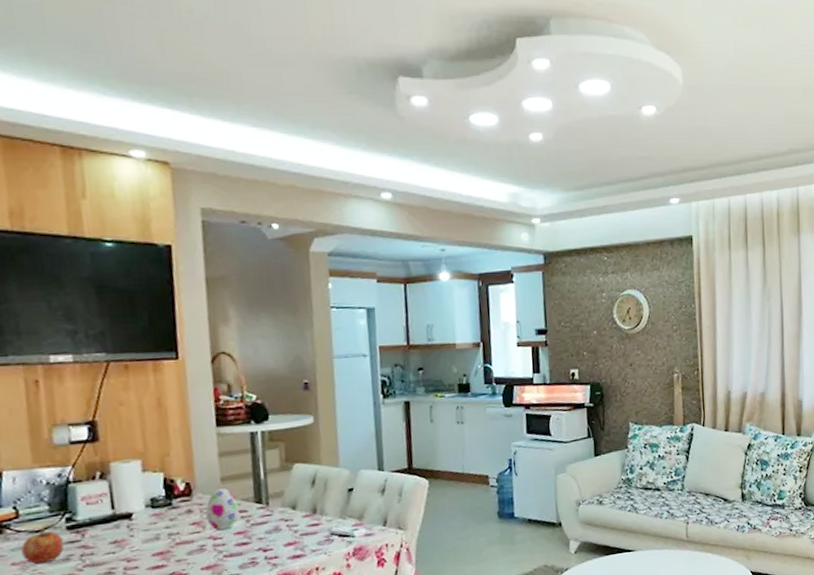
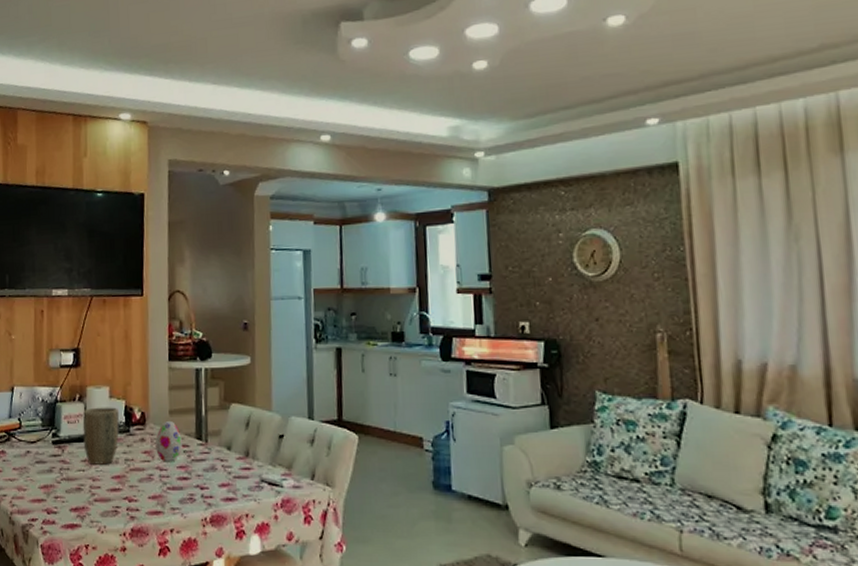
fruit: present [21,530,65,564] -> none [21,441,50,471]
plant pot: none [108,481,159,545] -> present [83,407,120,465]

